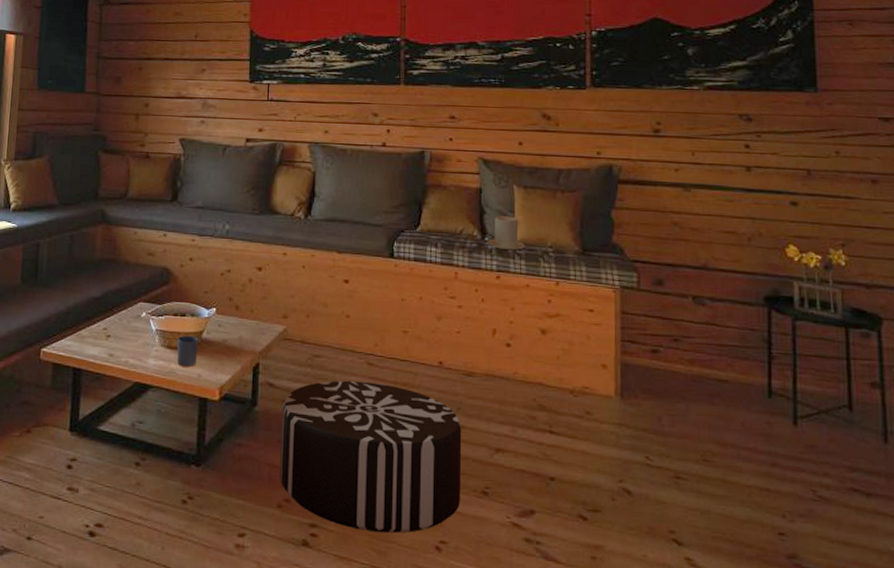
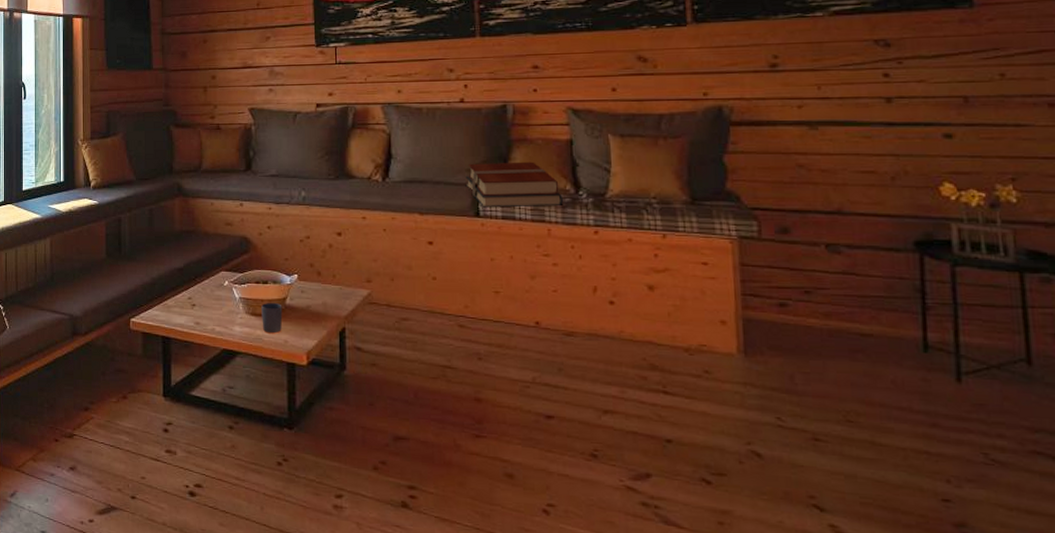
pouf: present [279,380,462,533] -> none [371,343,567,496]
books: none [382,205,470,251] -> present [465,161,563,208]
candle: present [487,216,525,251] -> none [581,168,625,204]

